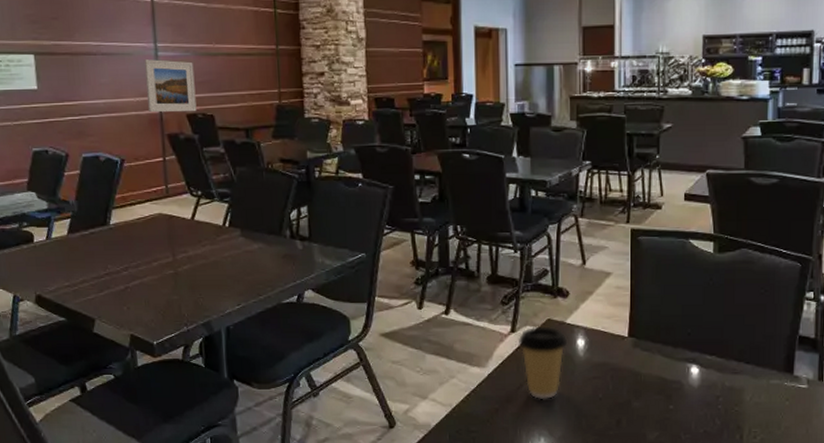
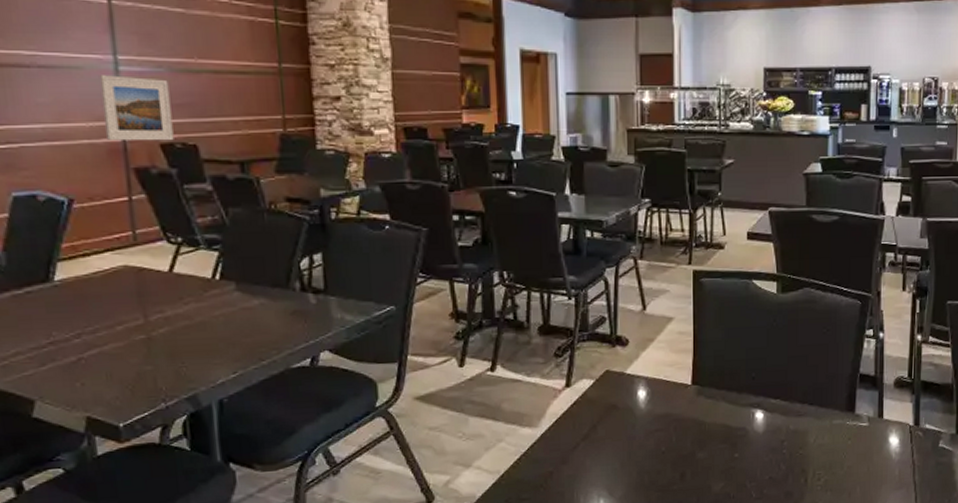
coffee cup: present [518,326,568,400] -> none [573,378,628,459]

